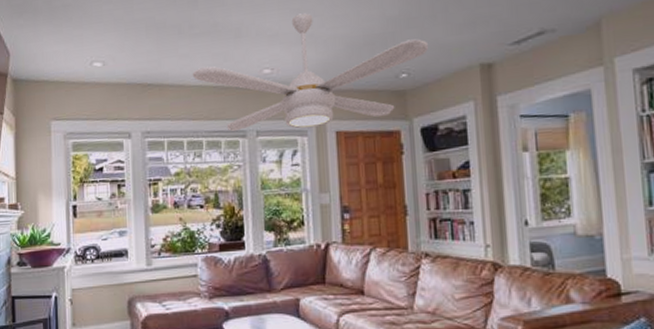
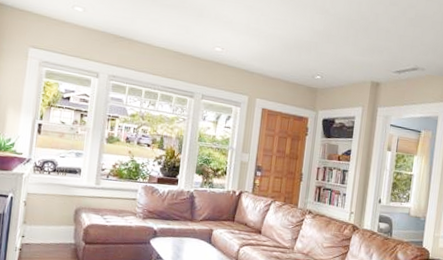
ceiling fan: present [192,13,429,131] -> none [158,10,340,104]

